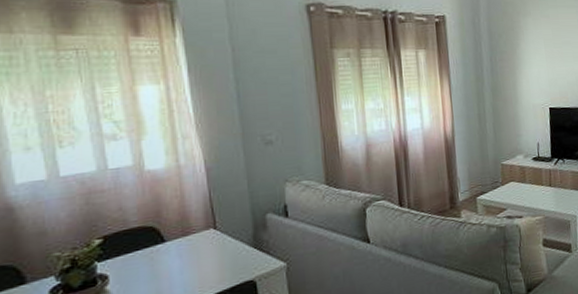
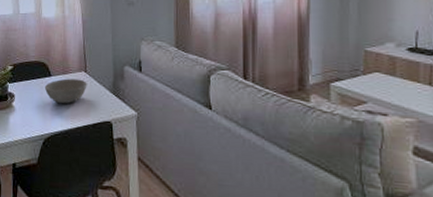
bowl: none [155,238,219,274] -> present [44,78,87,104]

